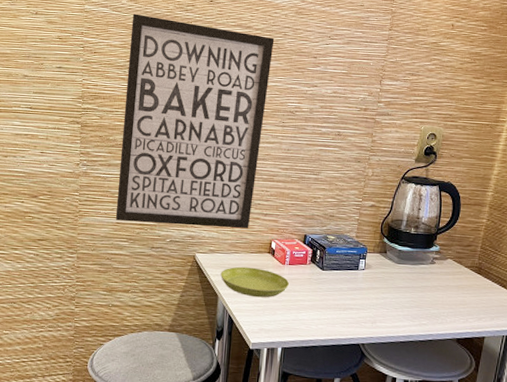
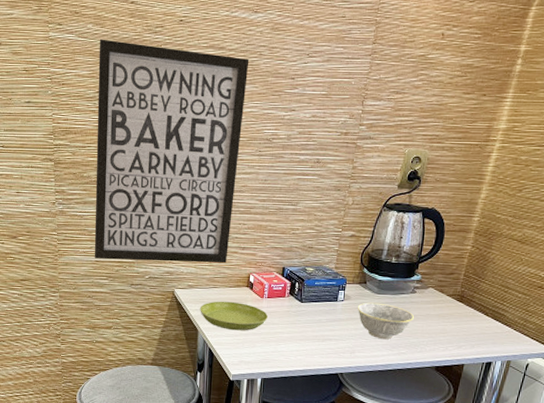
bowl: none [378,272,434,310] -> present [357,302,414,340]

